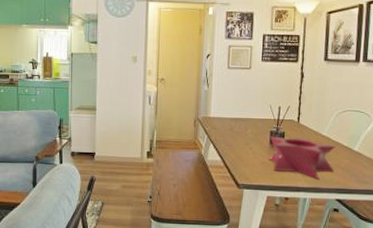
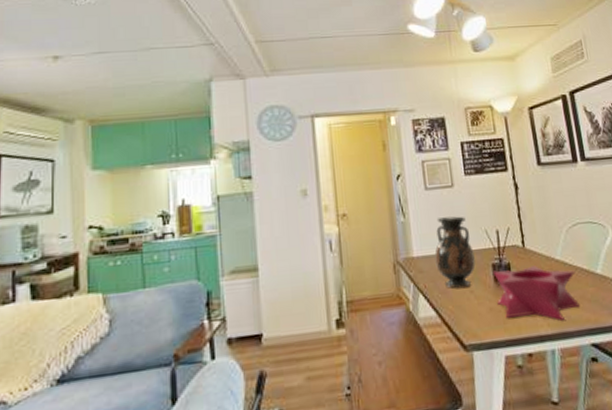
vase: none [226,91,258,145] -> present [434,216,476,289]

